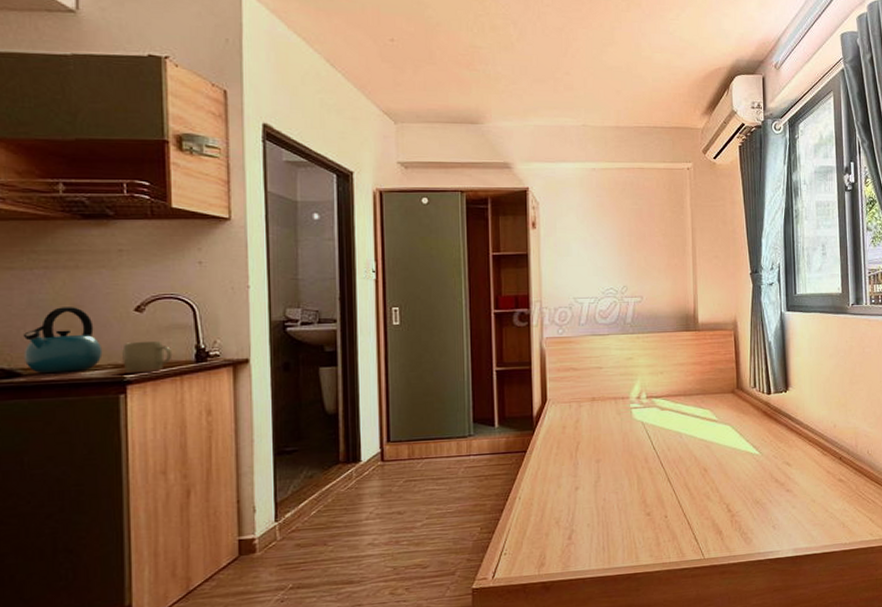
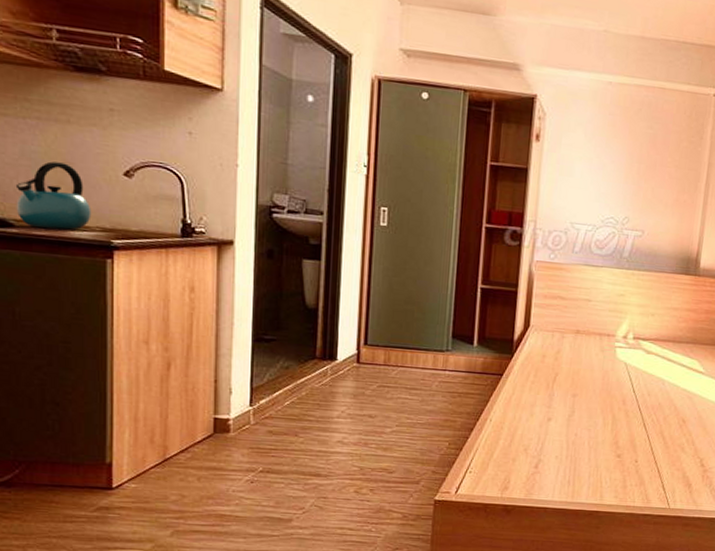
mug: present [122,340,173,374] -> none [111,207,159,241]

